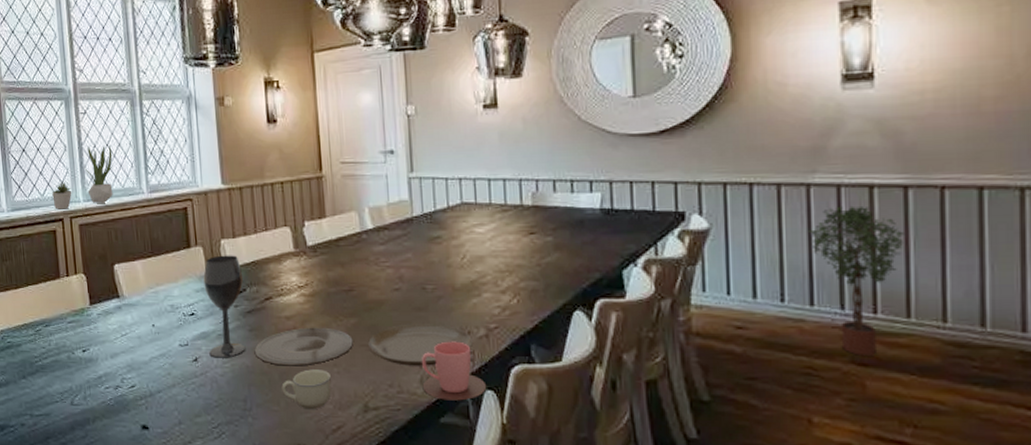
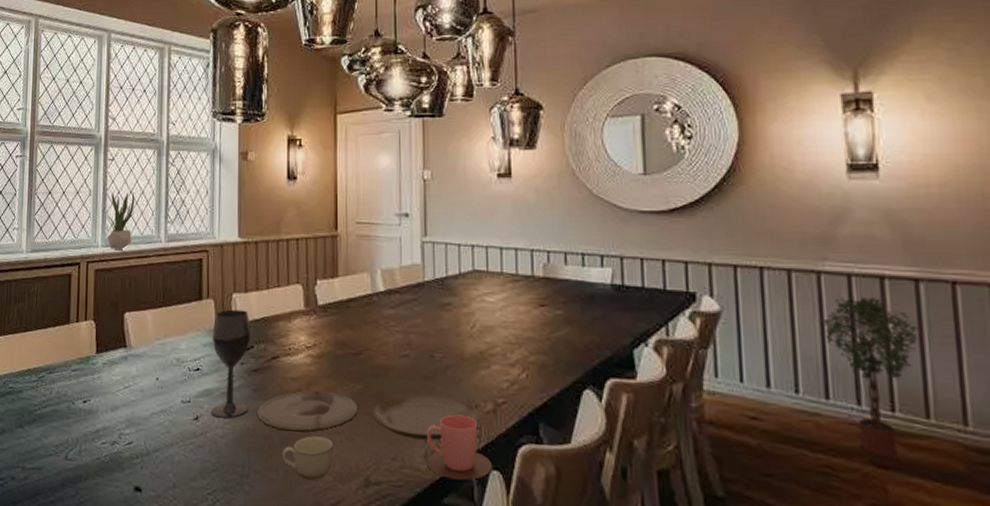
potted plant: present [52,182,72,210] -> none [72,226,92,254]

